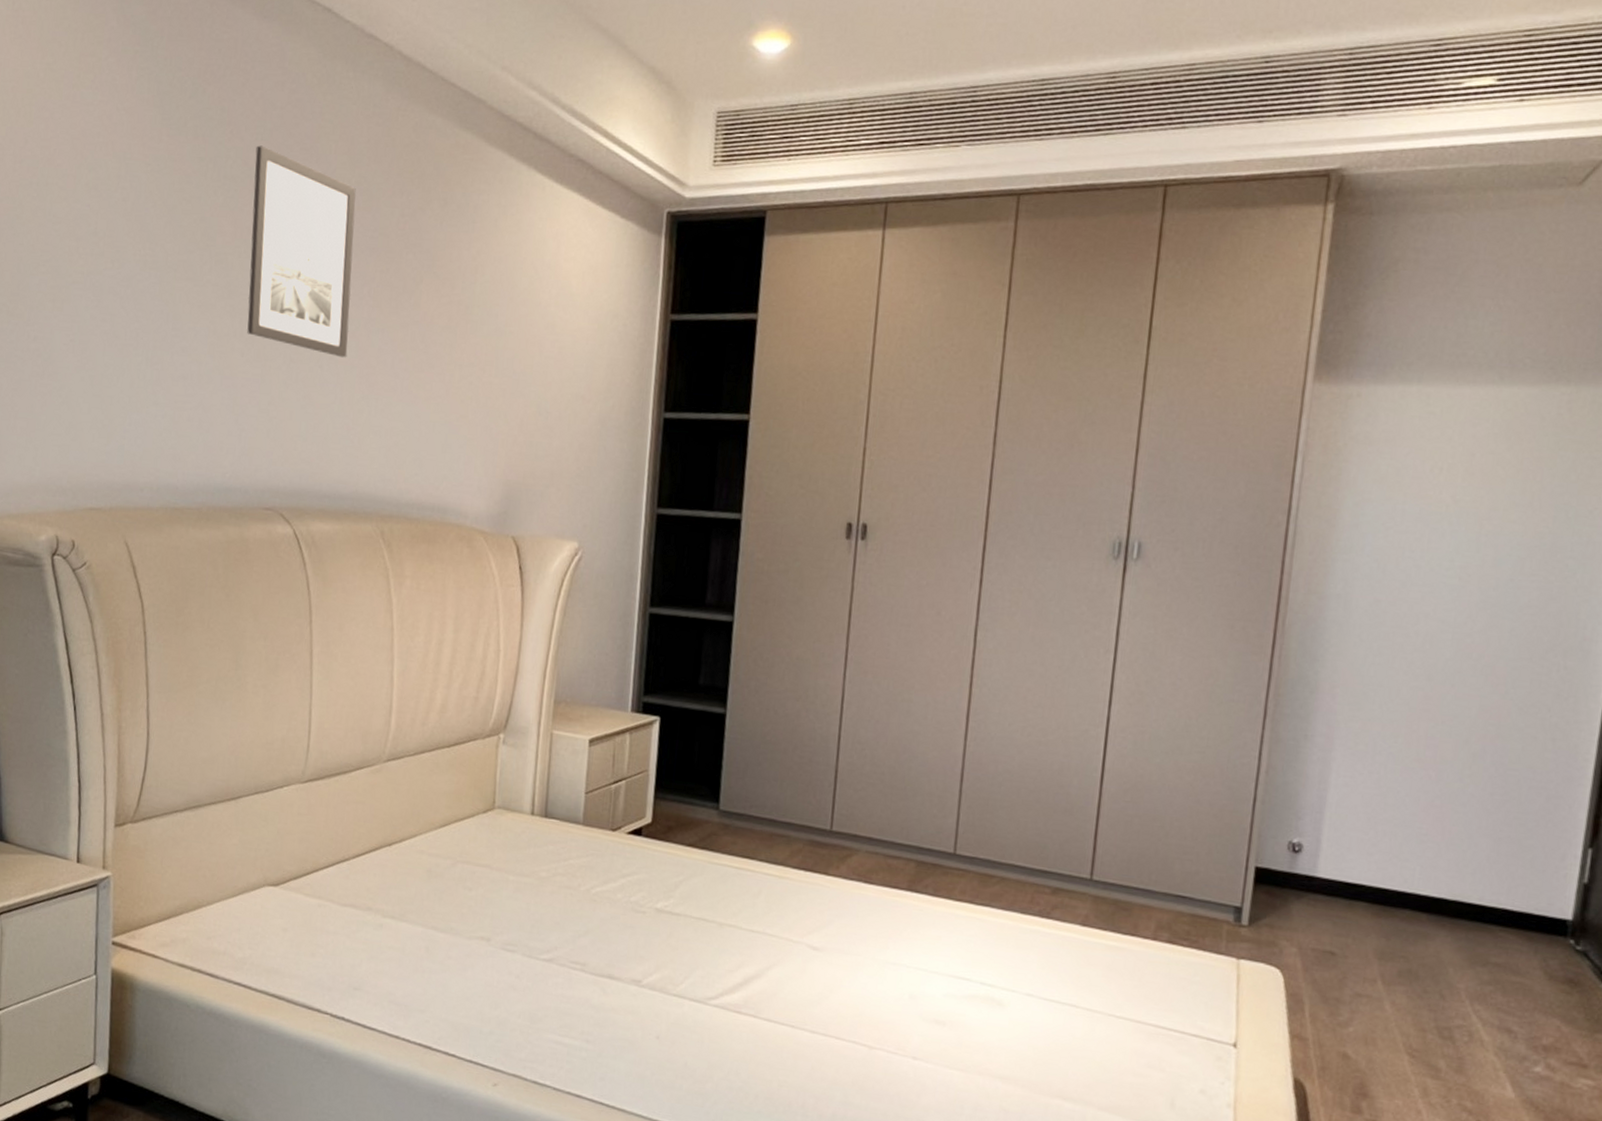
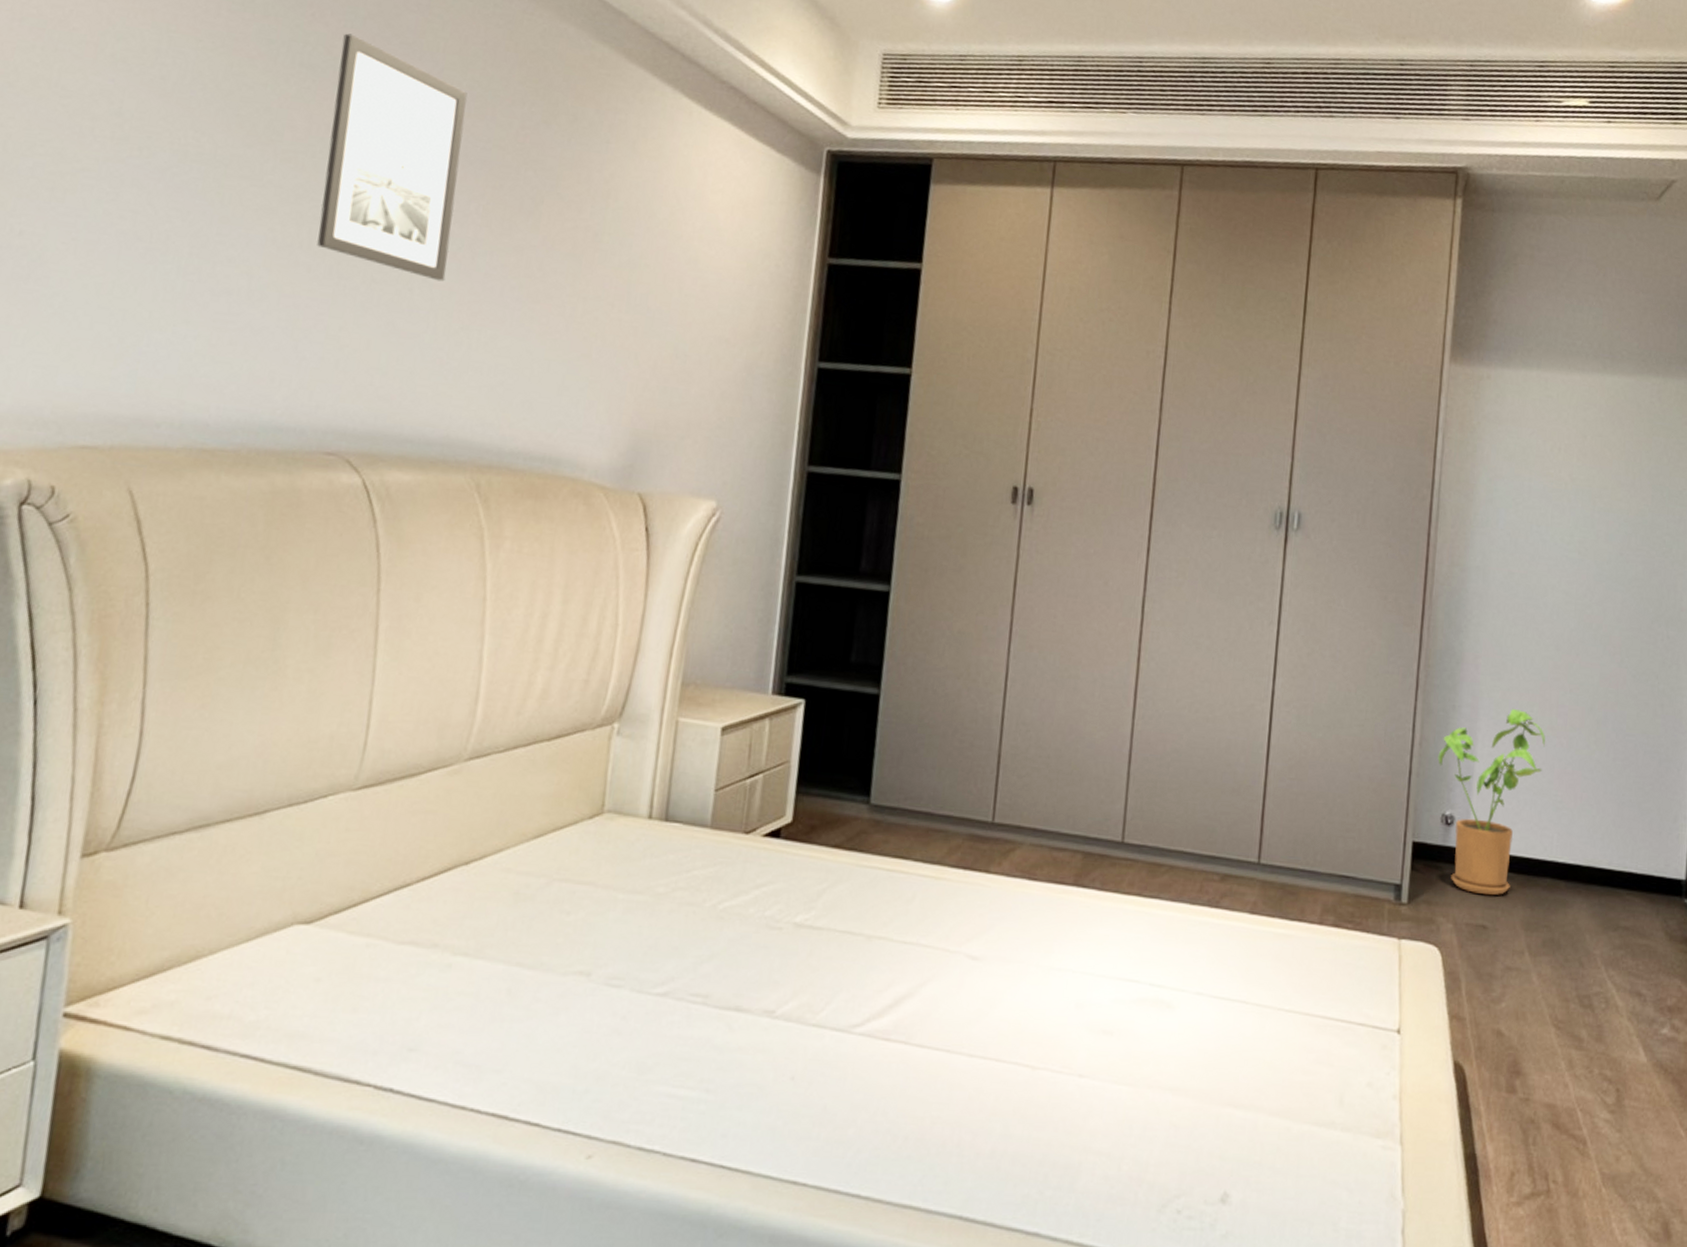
house plant: none [1286,739,1411,924] -> present [1438,708,1545,896]

